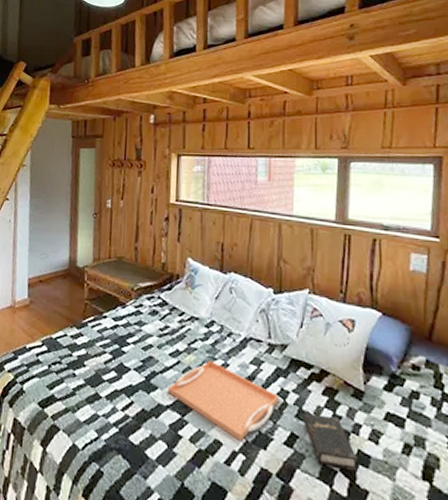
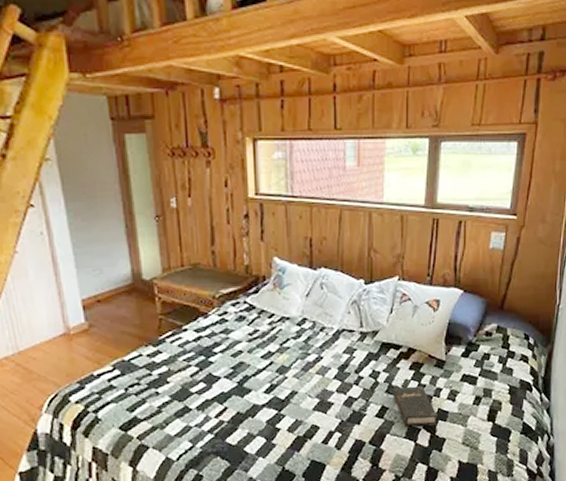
serving tray: present [167,361,279,442] -> none [261,356,371,423]

